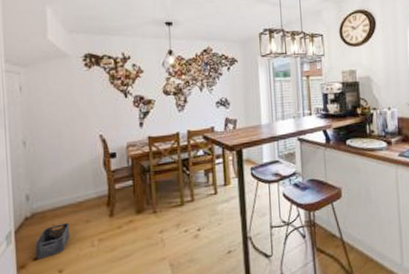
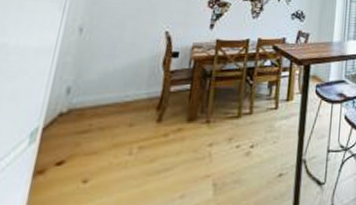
storage bin: present [36,222,70,260] -> none [60,123,110,164]

